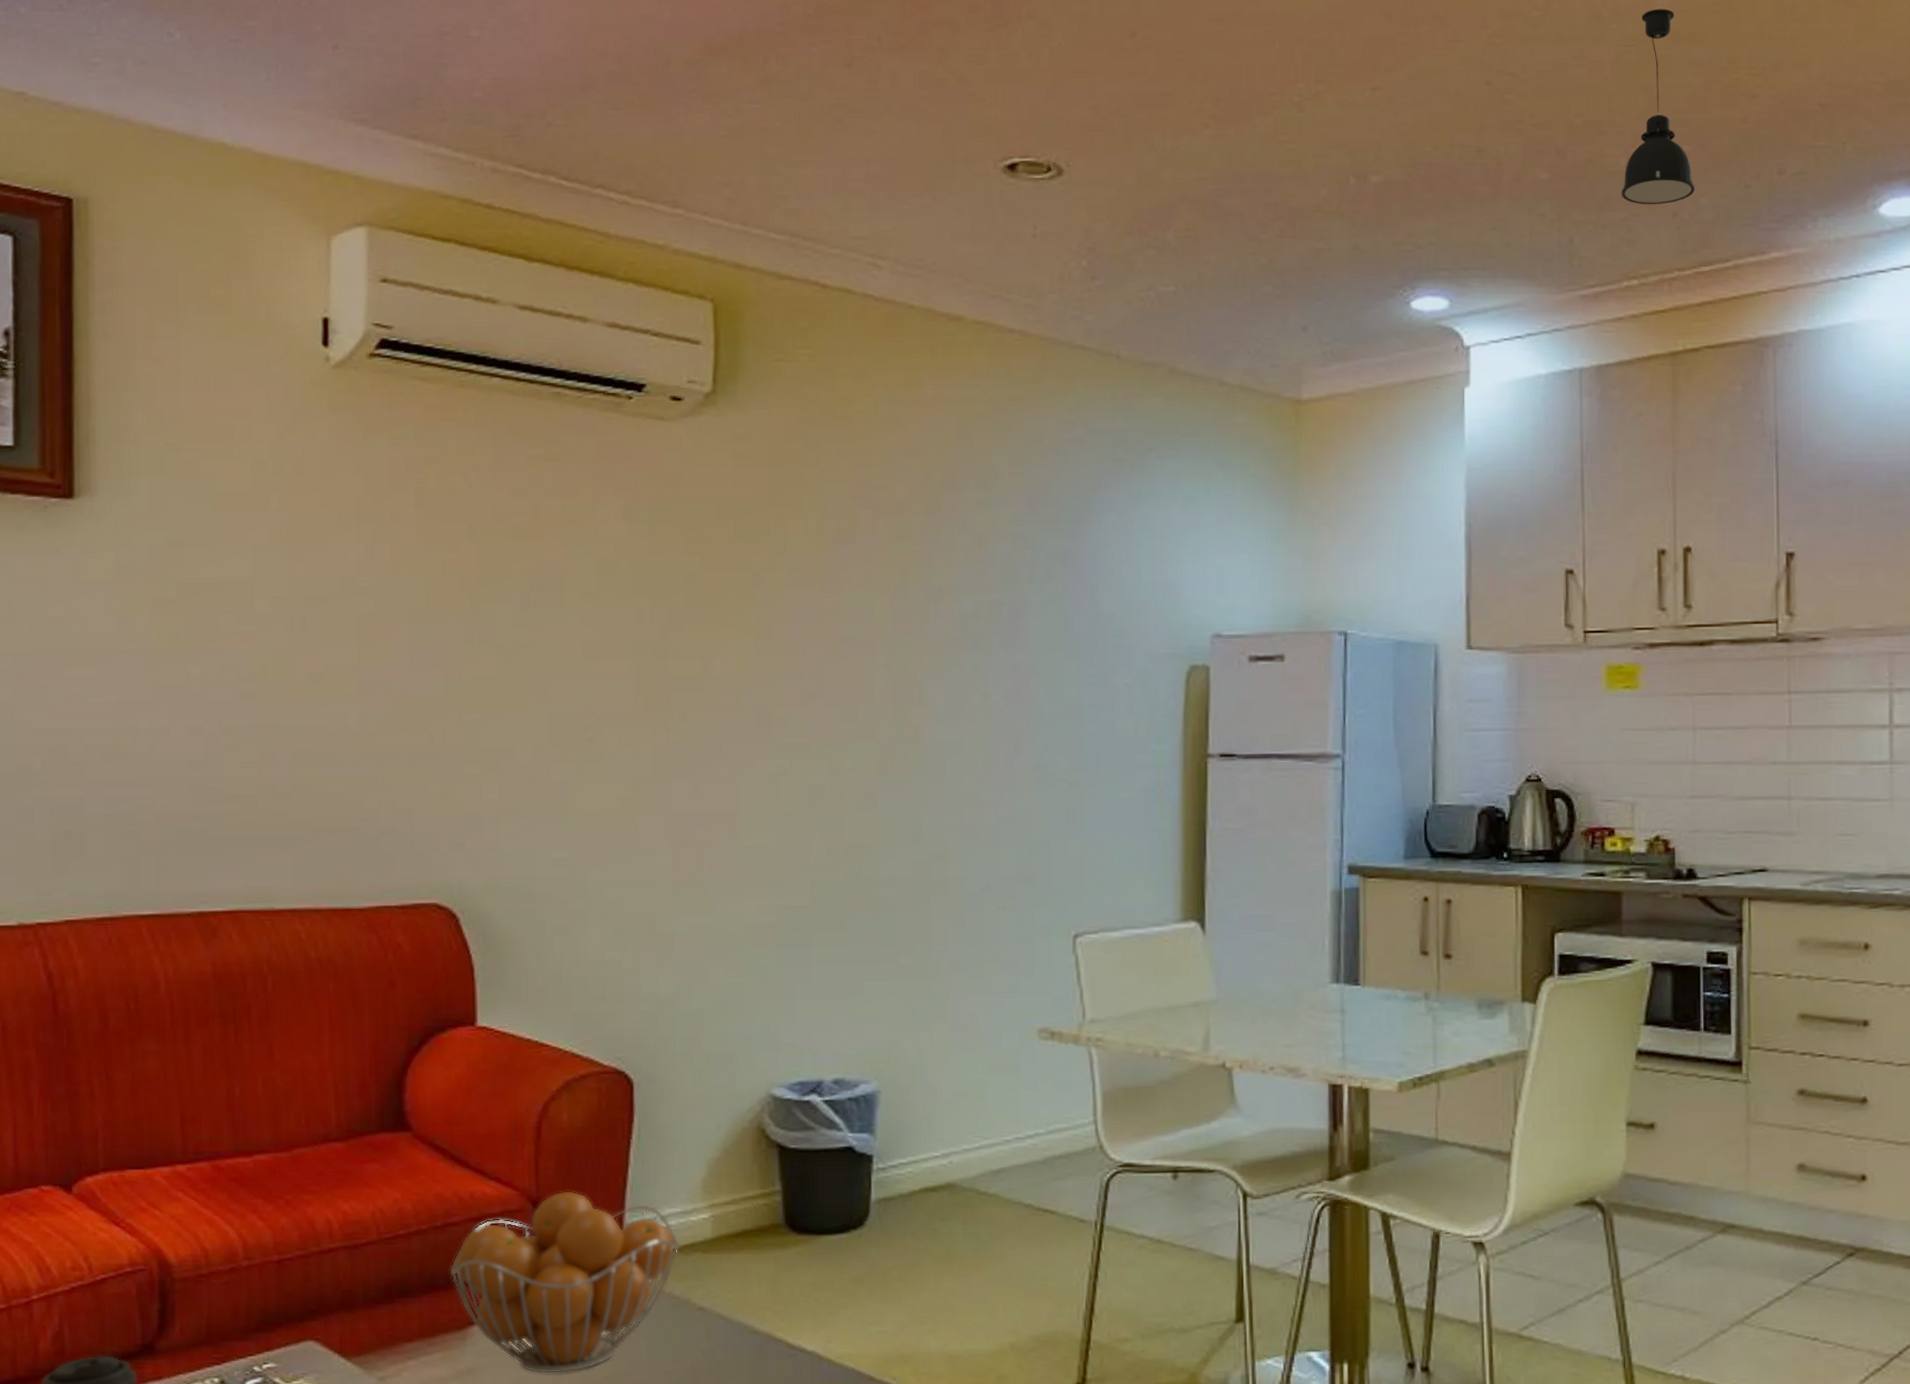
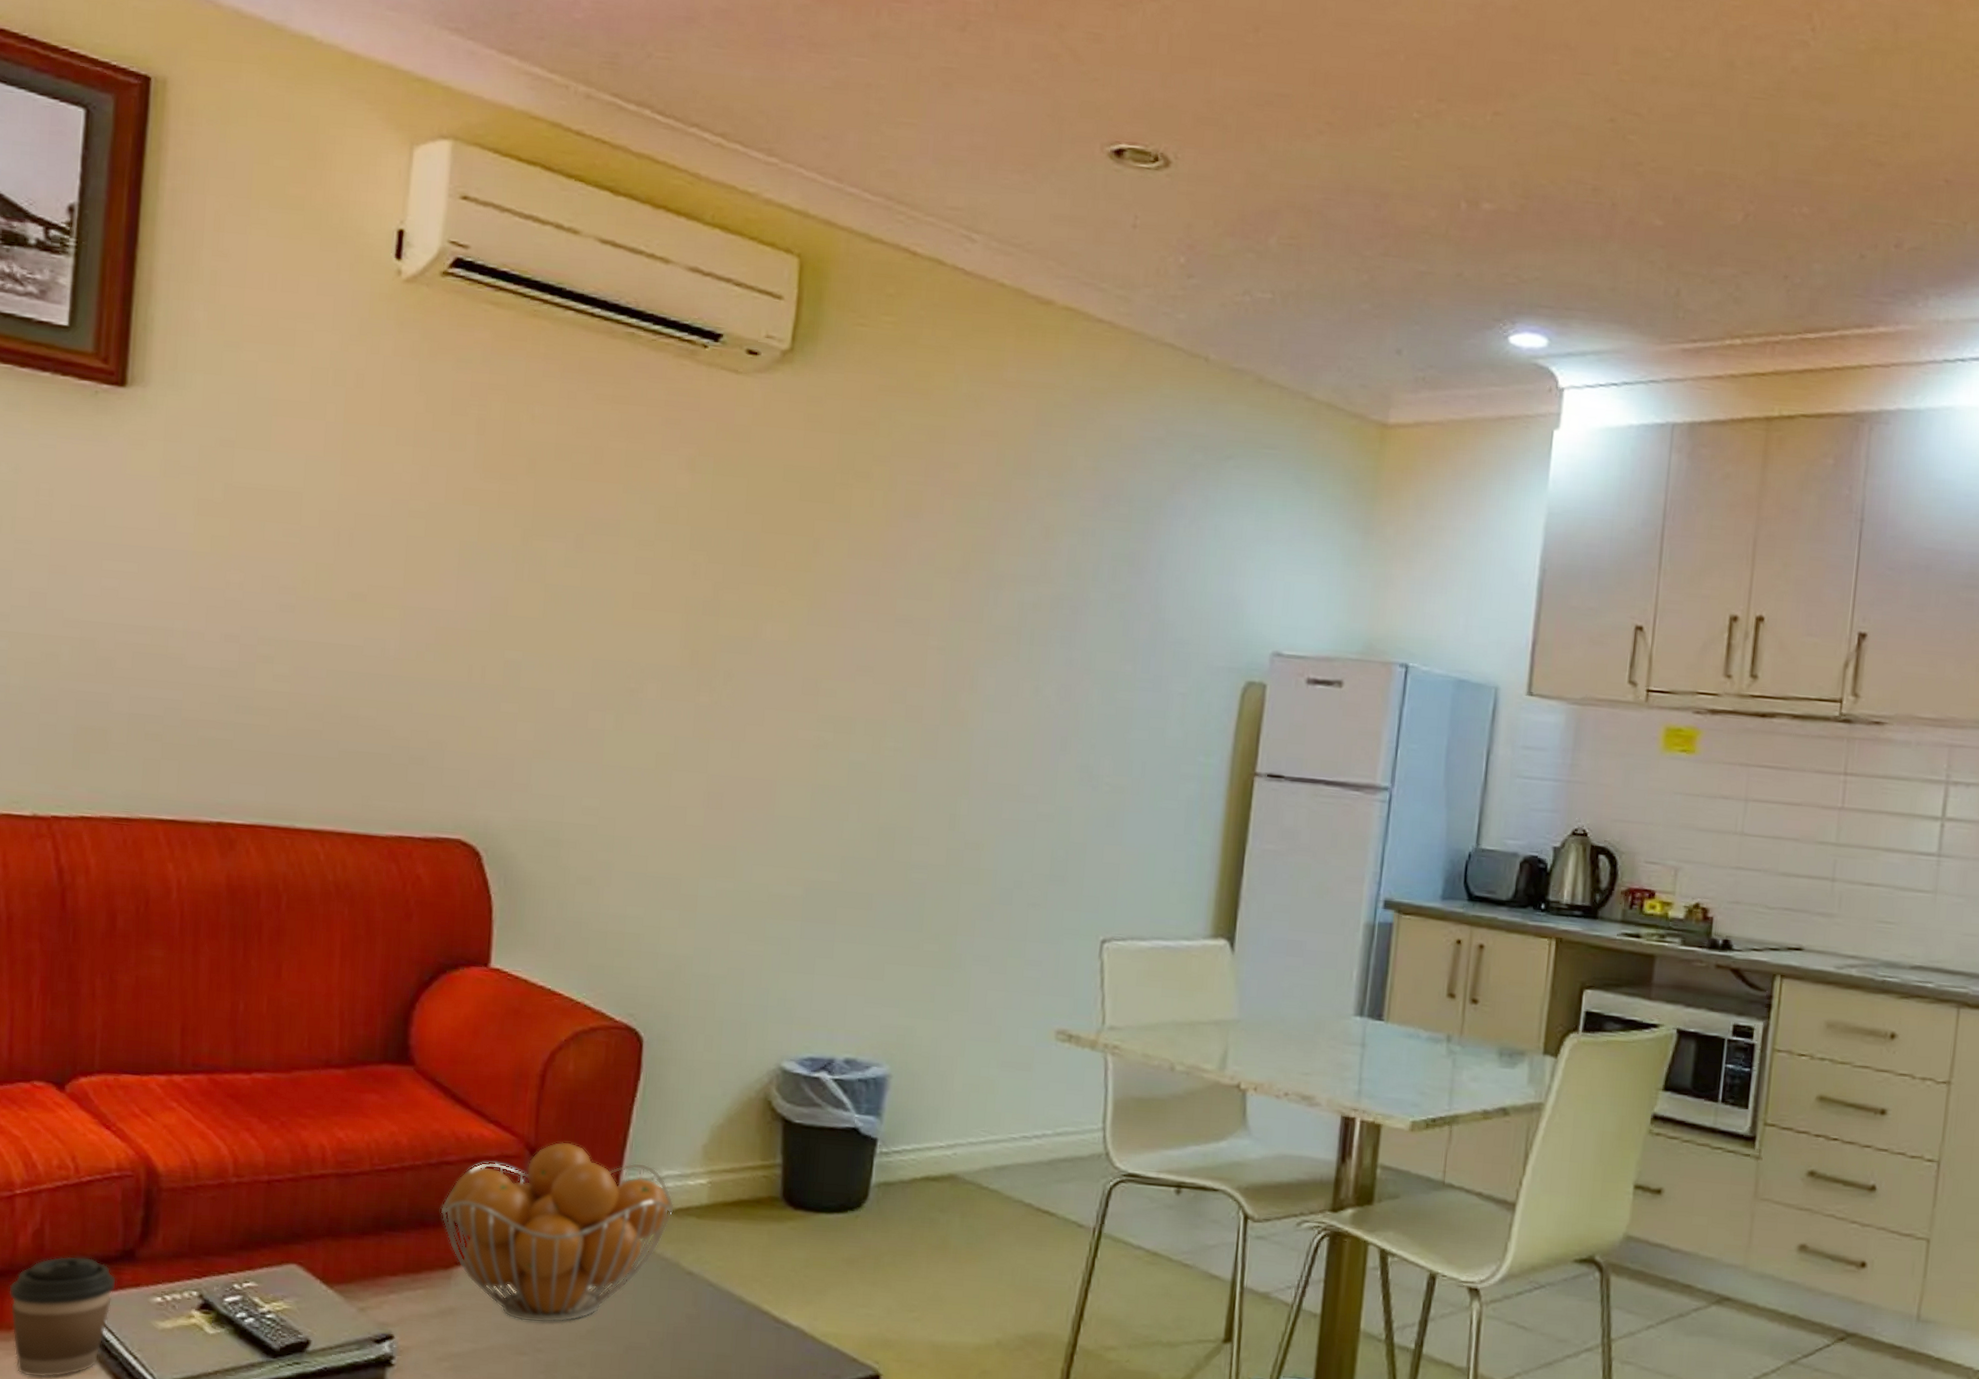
pendant light: present [1621,8,1696,205] -> none [1734,63,1810,265]

